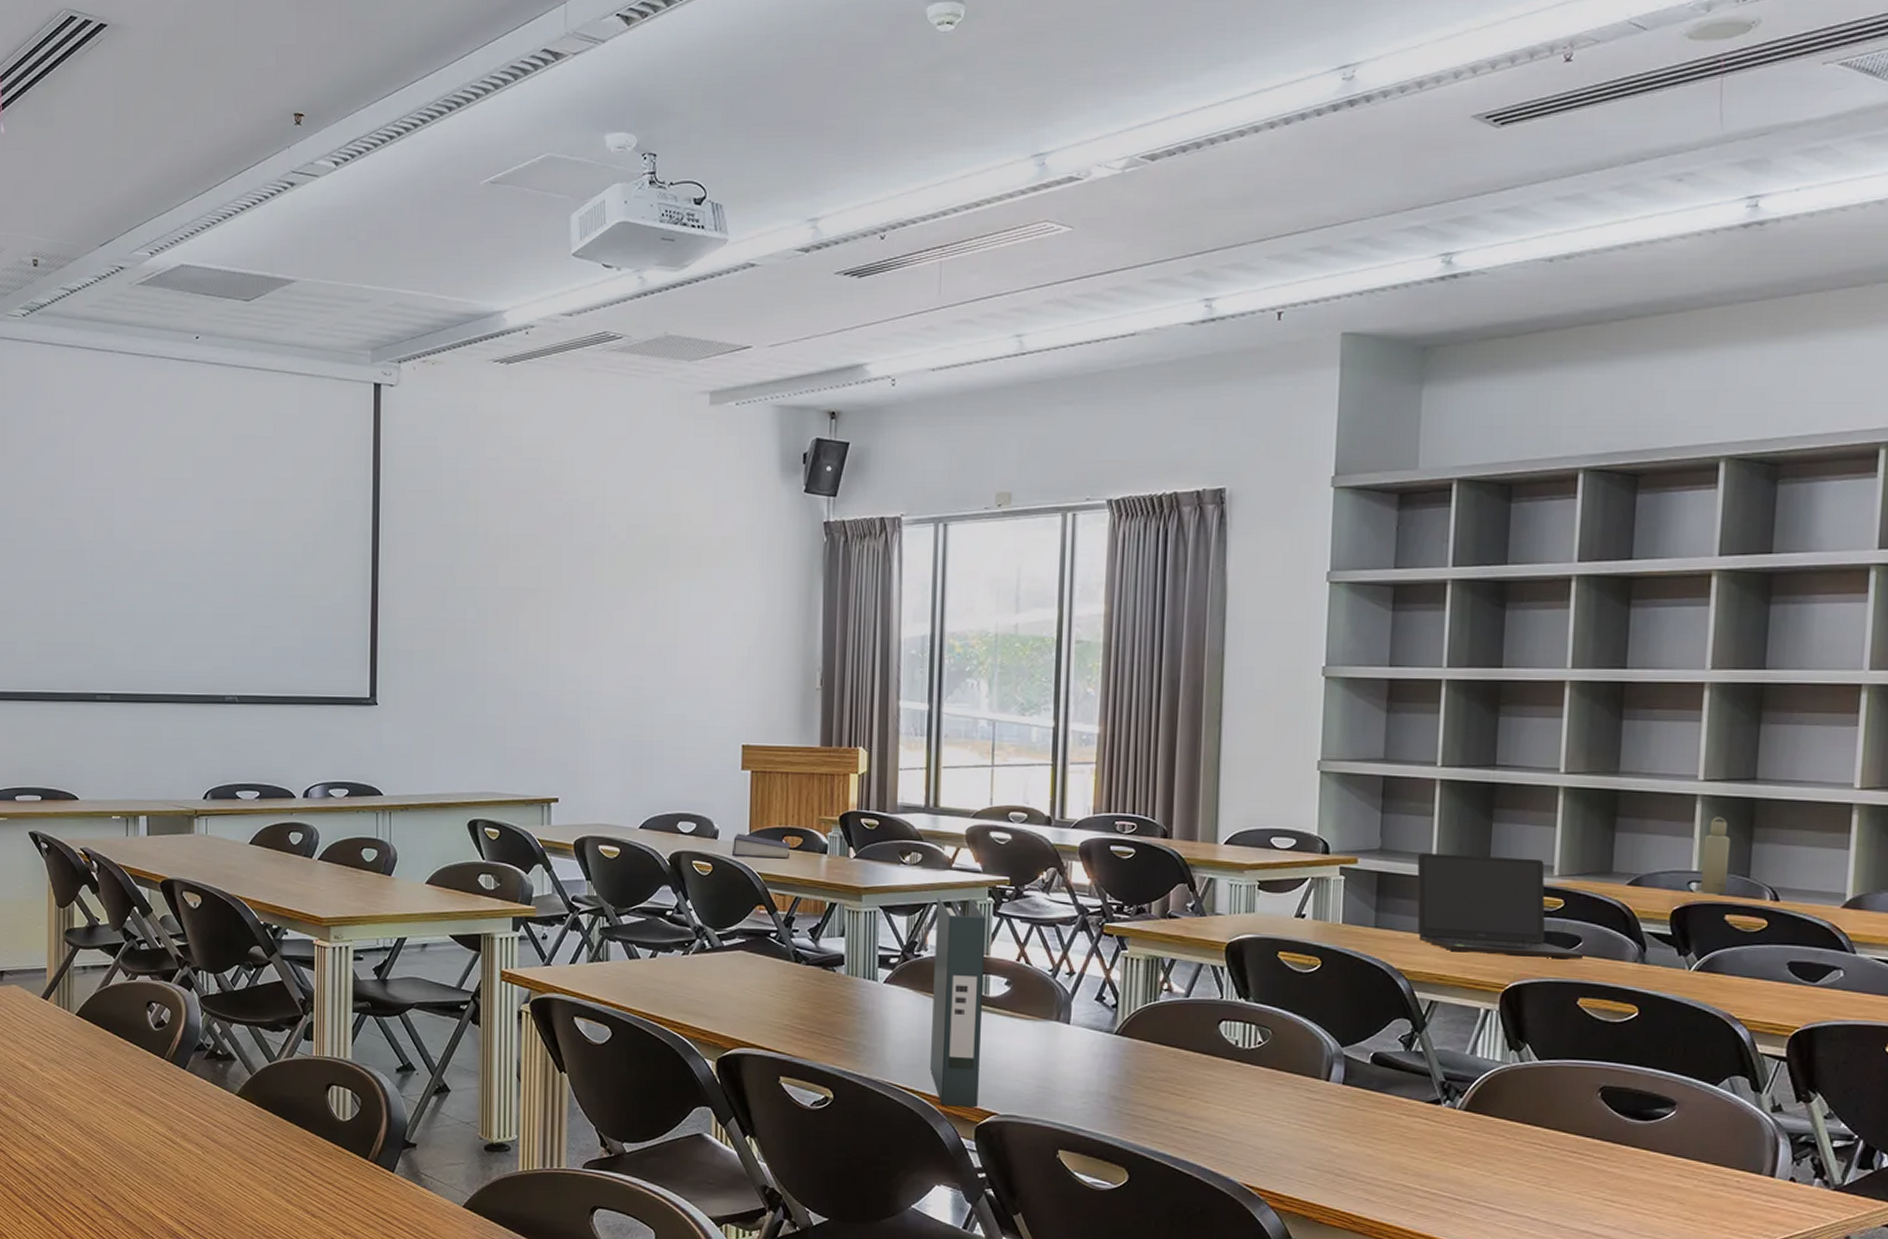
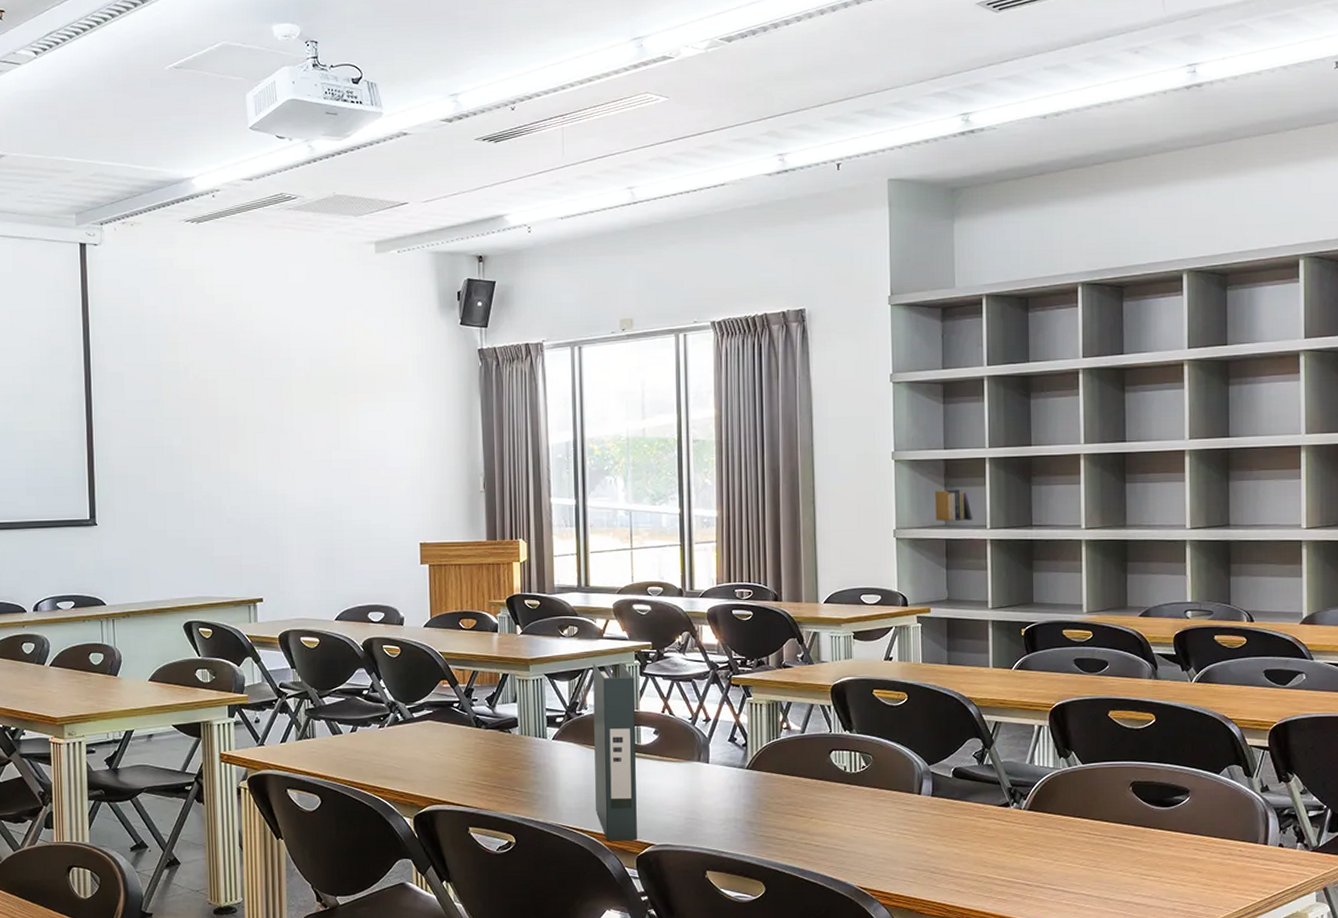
book: present [733,833,791,859] -> none [417,619,467,639]
books: none [1372,715,1420,755] -> present [935,489,973,521]
laptop: present [1417,853,1584,959] -> none [977,599,1111,680]
bottle: present [1700,817,1731,894] -> none [1194,557,1214,619]

